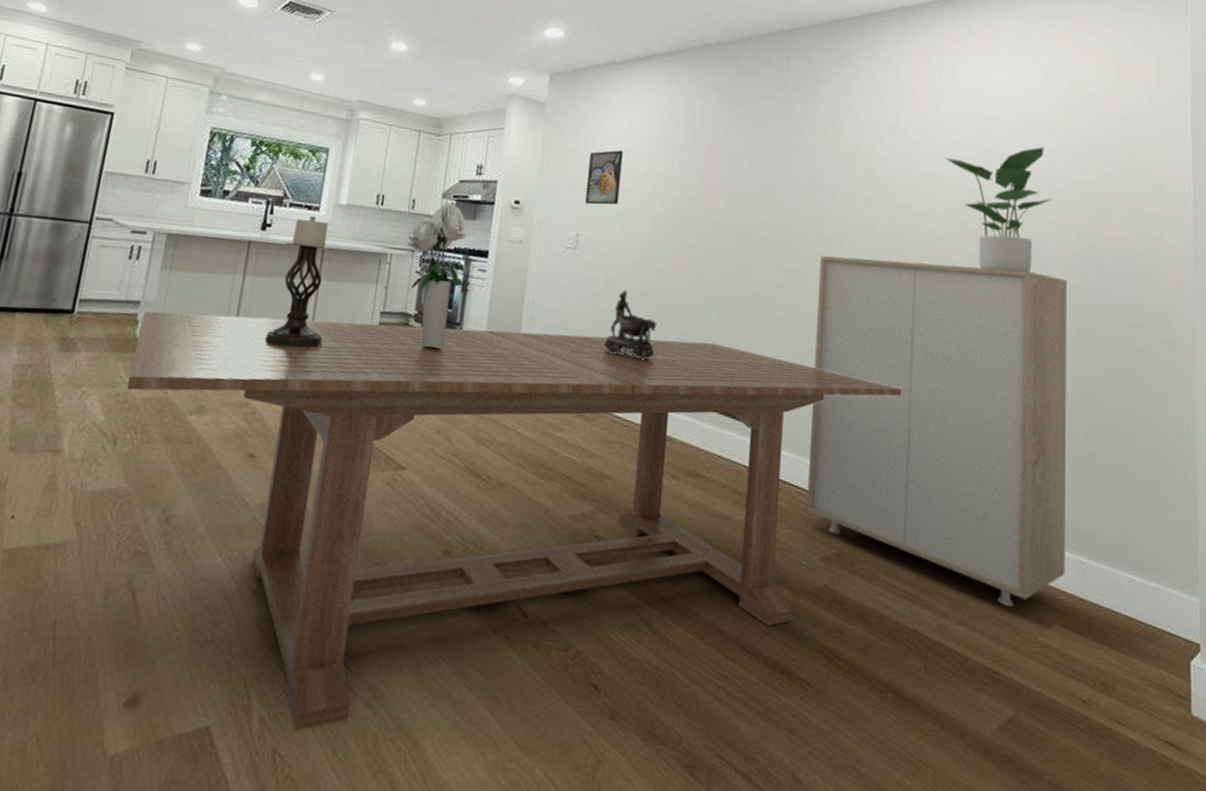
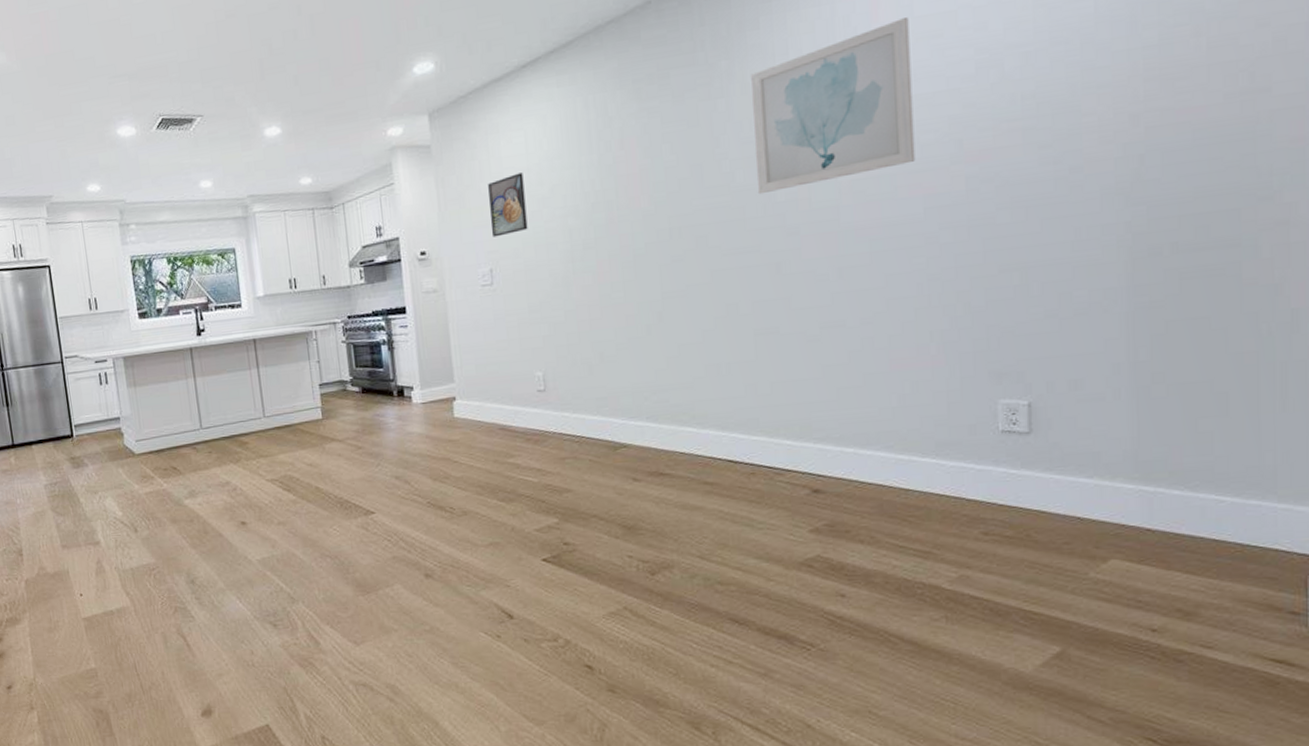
dining table: present [126,311,901,730] -> none [125,345,891,721]
candle holder: present [265,215,332,349] -> none [220,312,275,432]
bouquet: present [406,201,468,348] -> none [326,269,384,407]
decorative bowl: present [603,290,657,361] -> none [539,313,595,378]
storage cabinet: present [806,255,1068,606] -> none [771,177,1124,548]
wall art: none [813,111,936,229] -> present [751,17,916,195]
potted plant: present [945,147,1053,273] -> none [926,18,1090,193]

